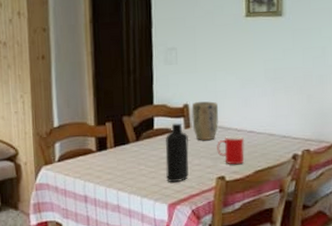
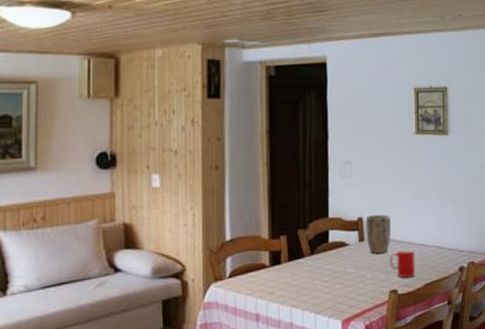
bottle: present [165,123,189,182] -> none [339,236,363,297]

